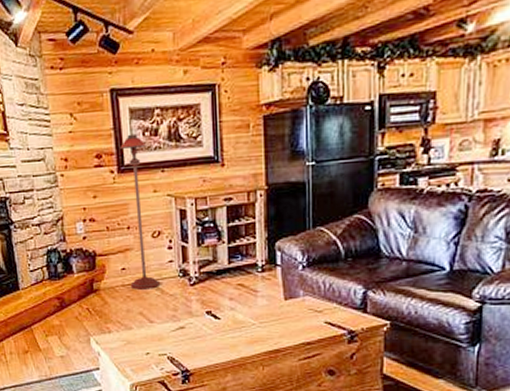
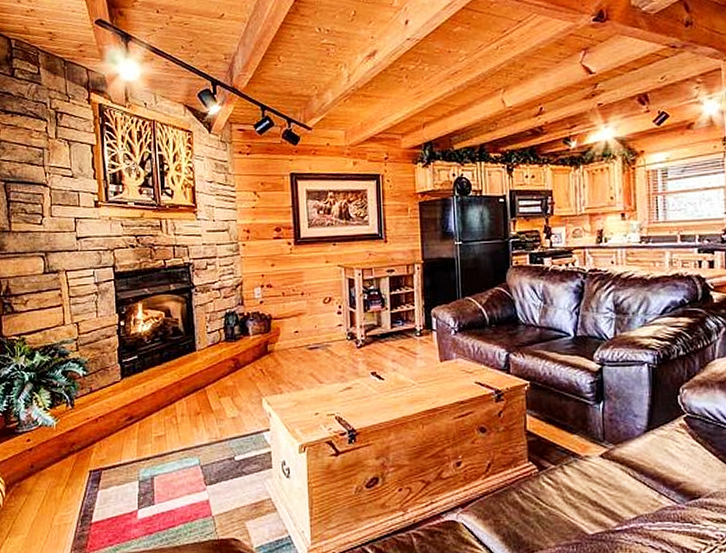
floor lamp: present [120,133,159,290] -> none [297,211,329,352]

